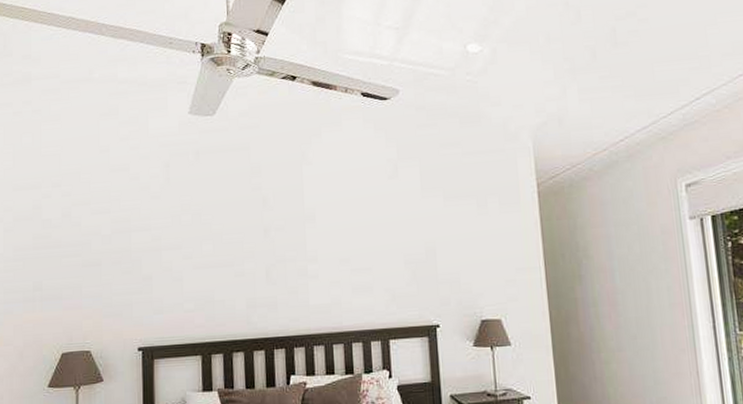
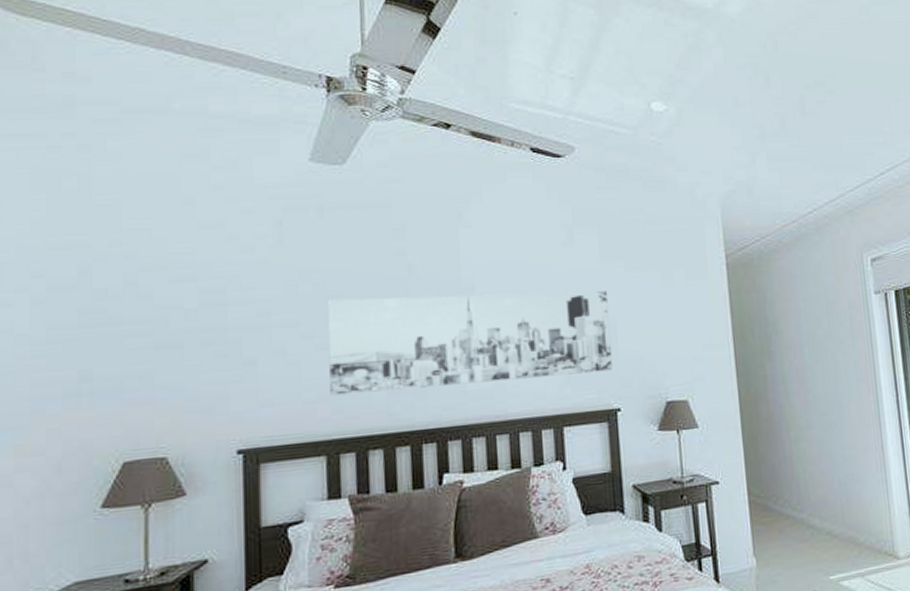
wall art: none [202,218,432,306] -> present [327,291,612,396]

